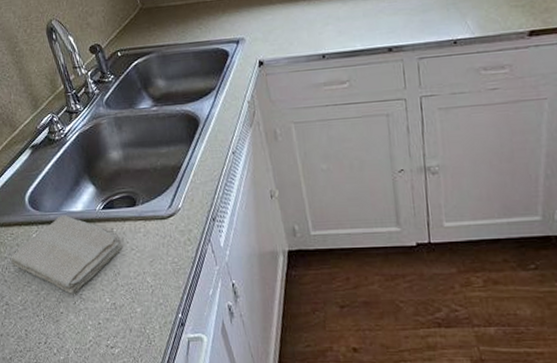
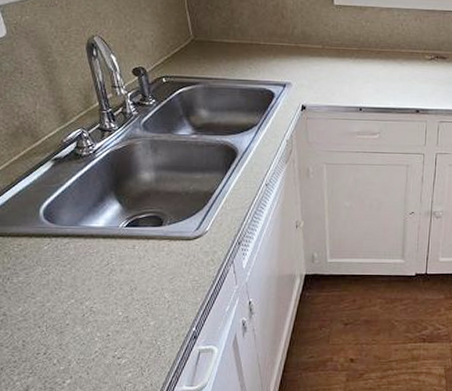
washcloth: present [10,214,123,294] -> none [13,229,143,307]

